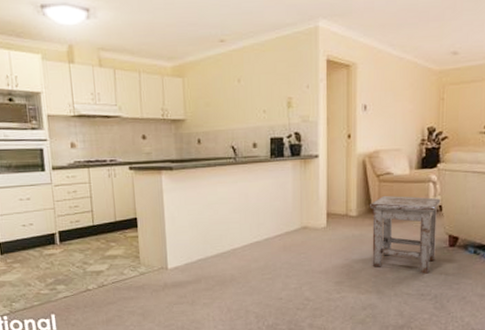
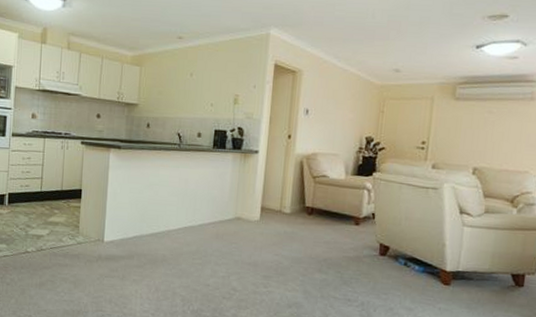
stool: present [370,196,441,274] -> none [301,197,375,280]

